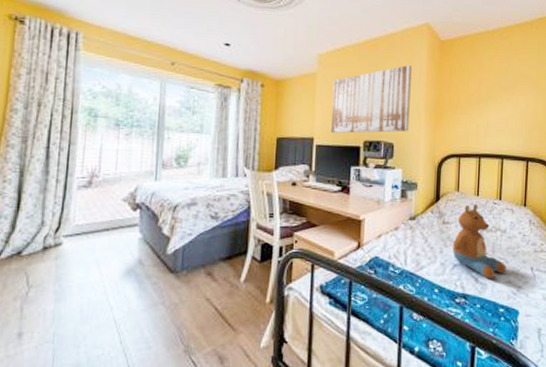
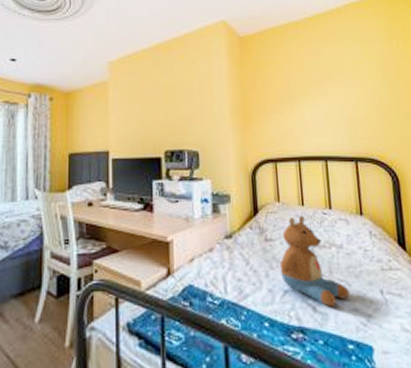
wall art: present [330,64,412,133] -> none [126,65,214,144]

